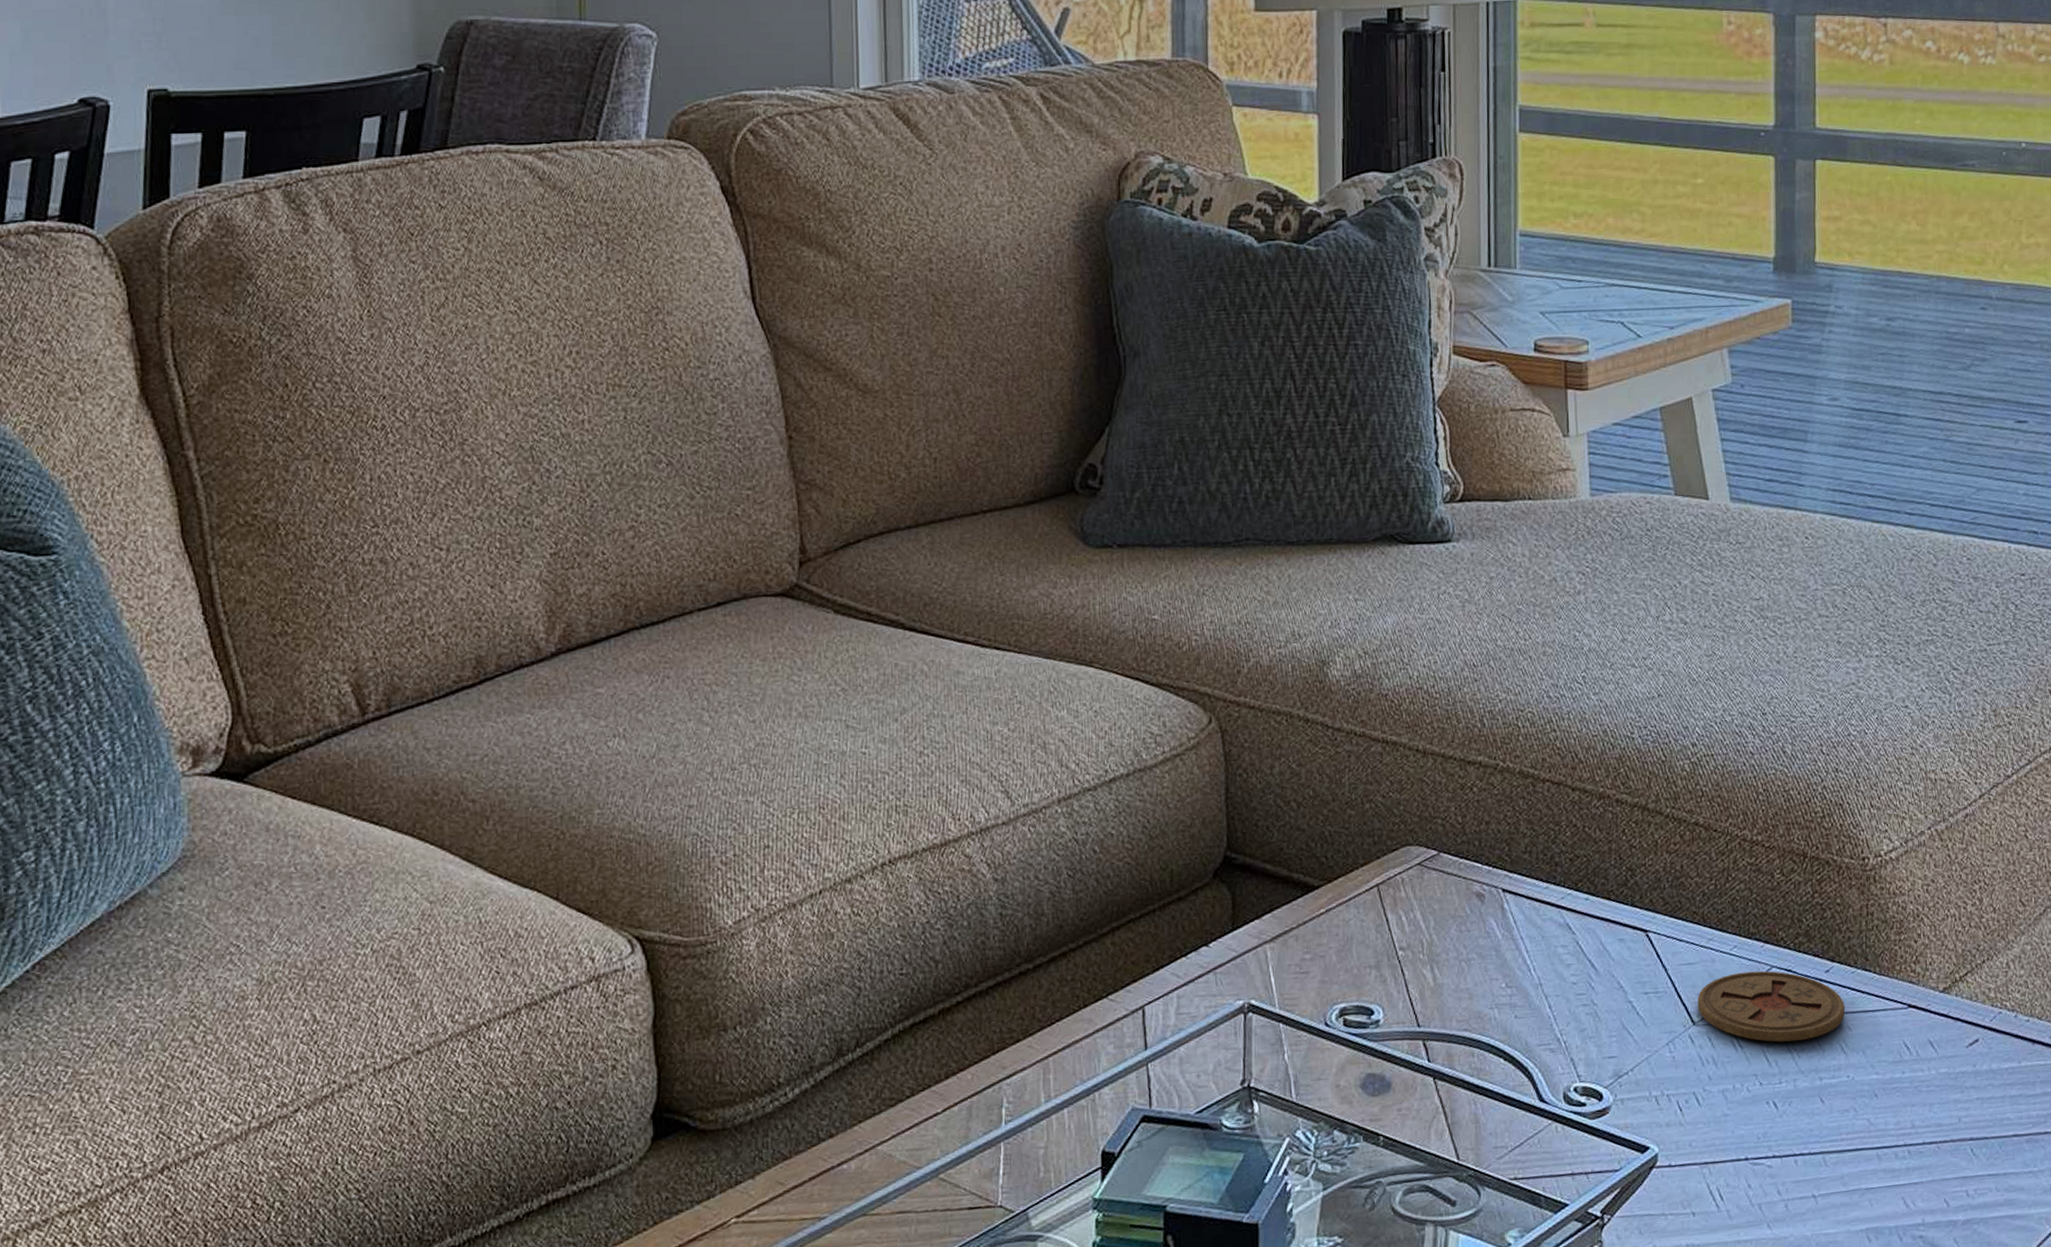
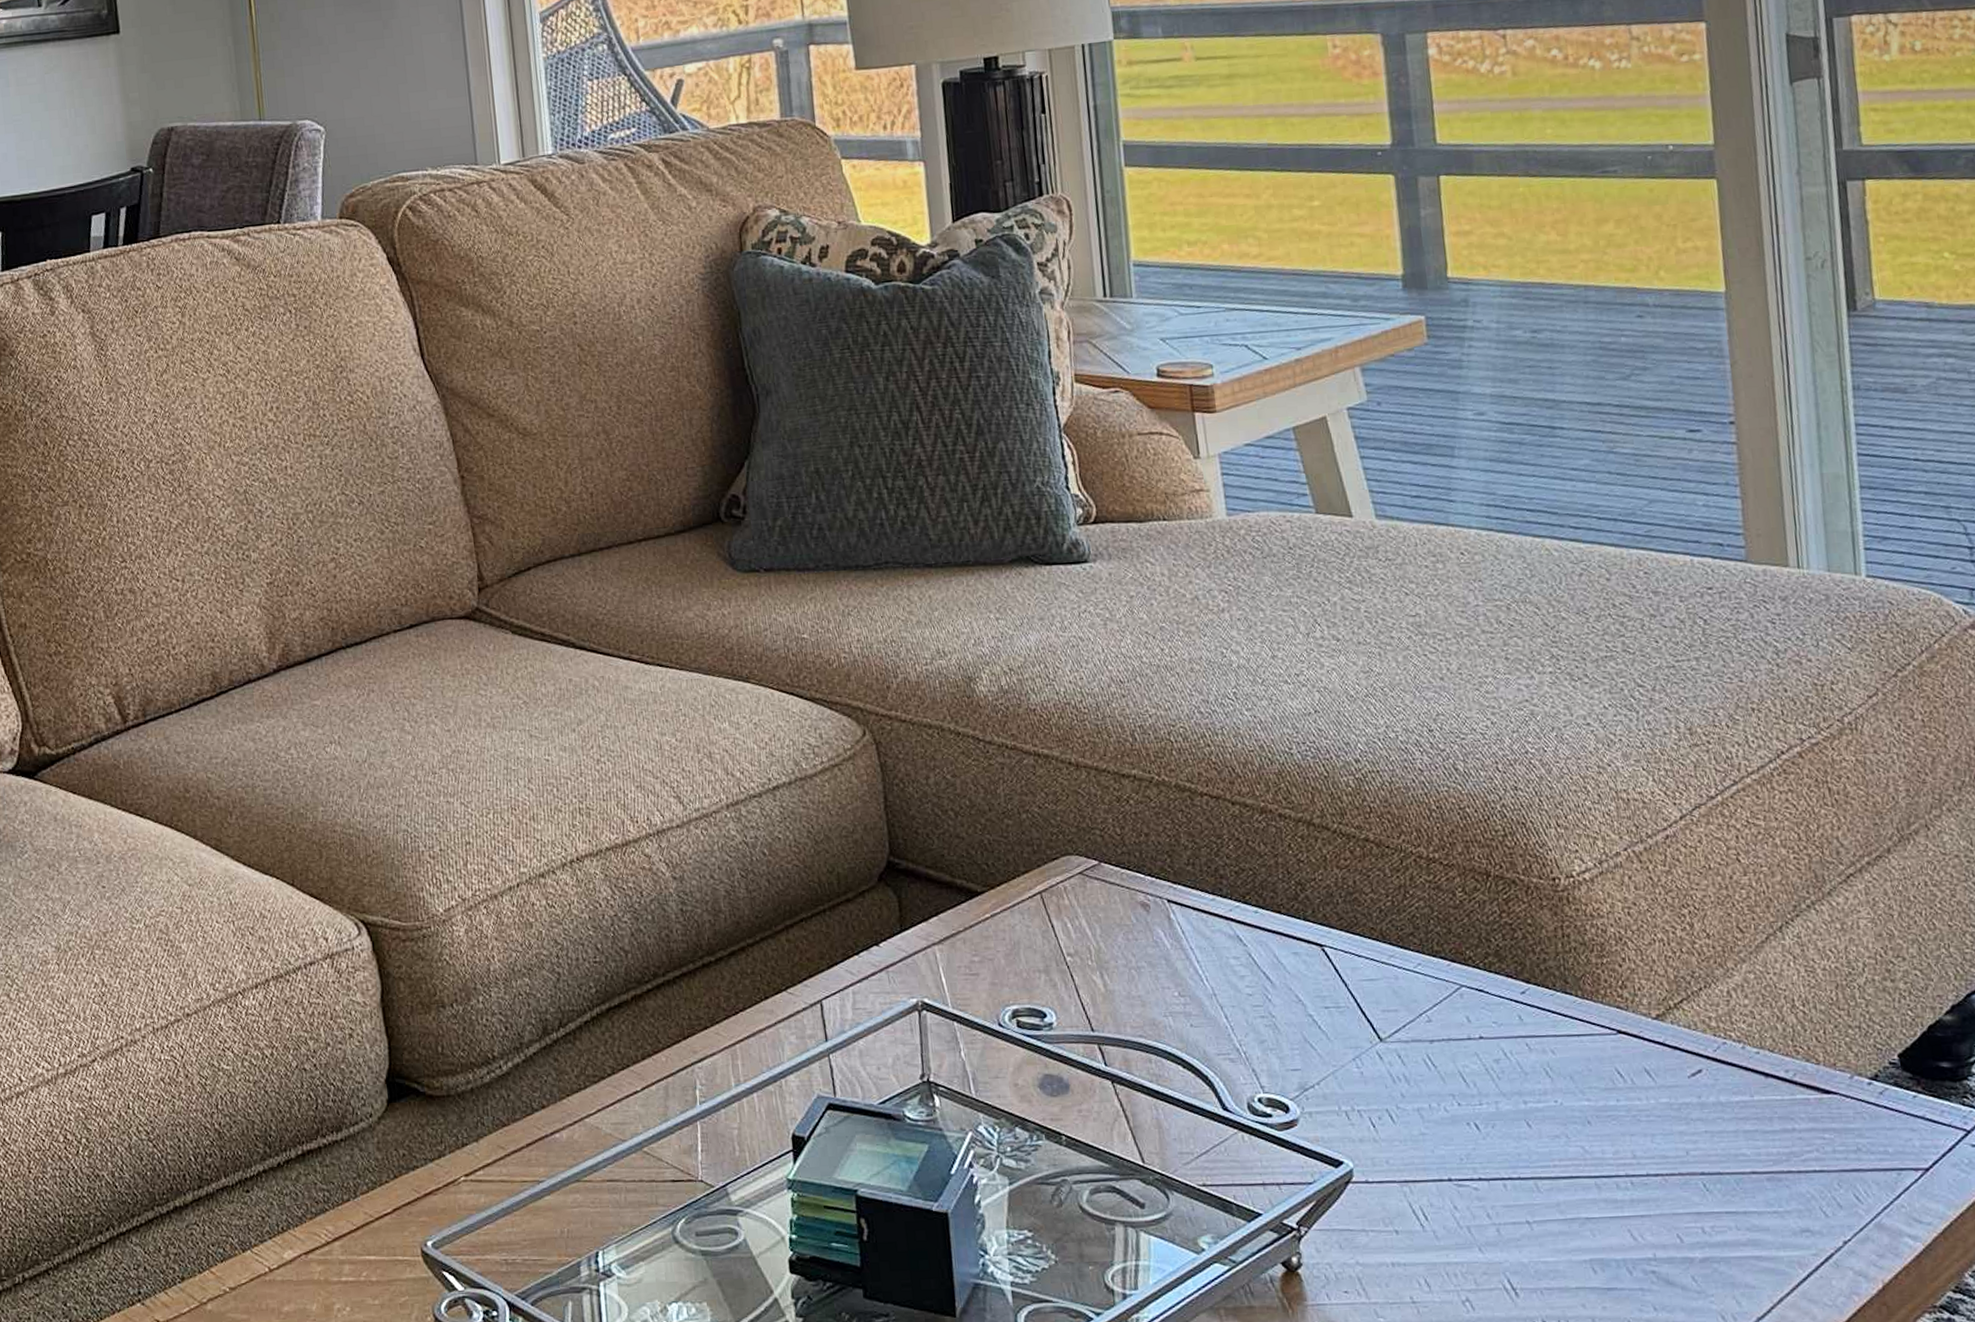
coaster: present [1697,971,1845,1042] -> none [1382,989,1547,1063]

